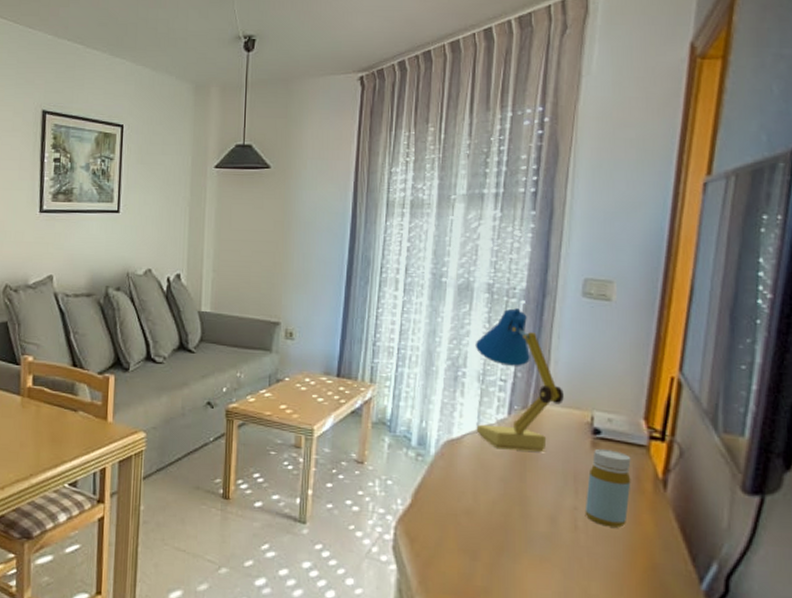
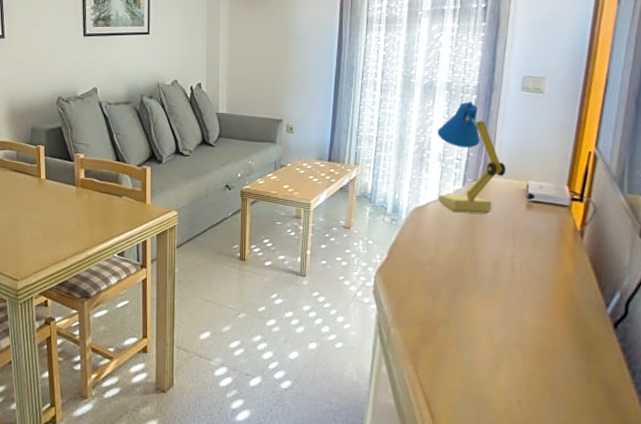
bottle: present [584,449,631,528] -> none [520,210,557,269]

